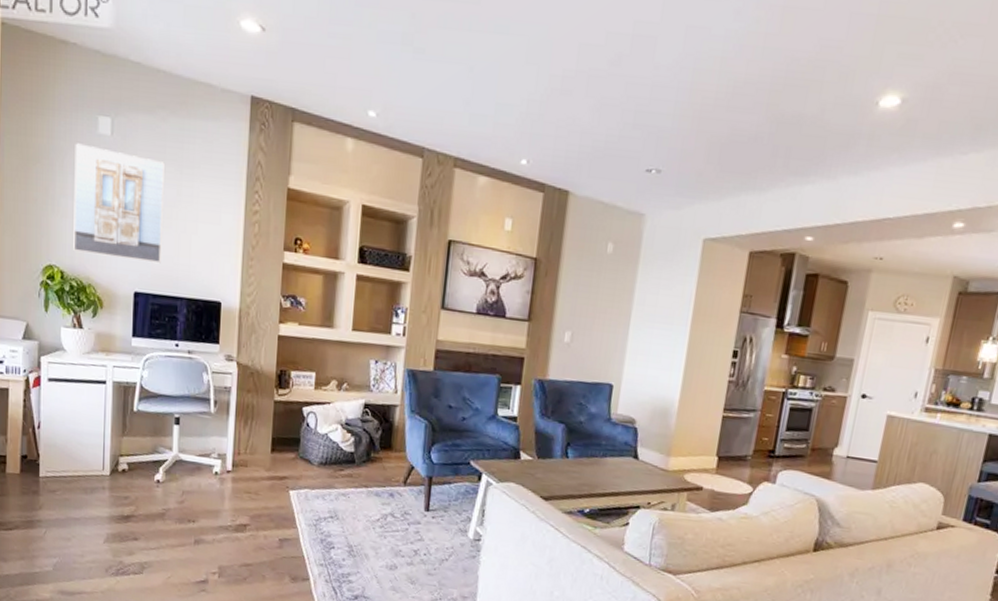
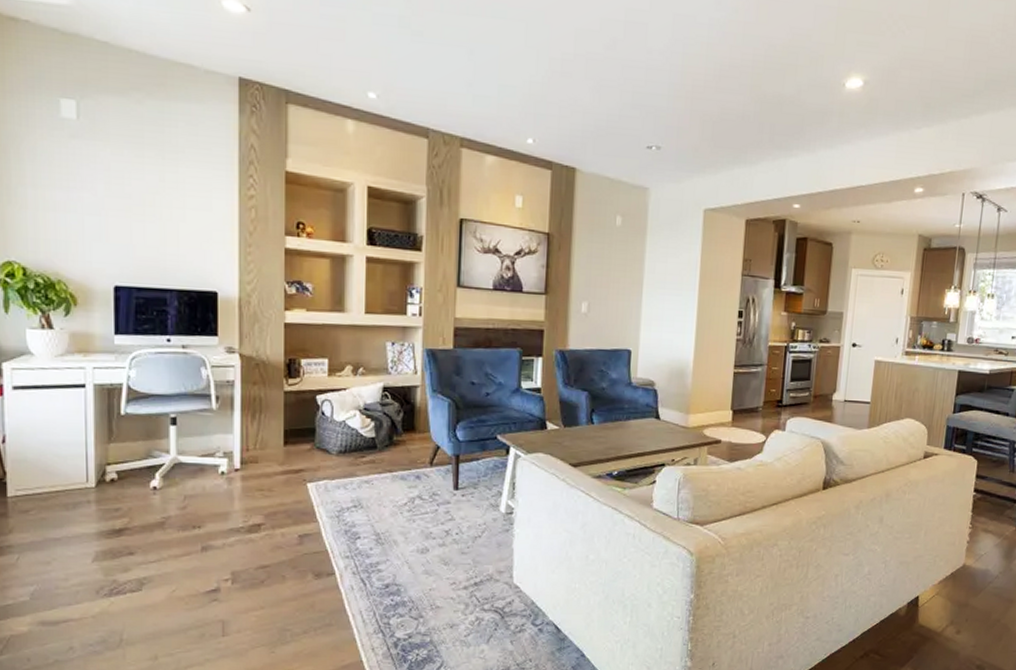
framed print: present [73,143,165,264] -> none [33,128,145,255]

